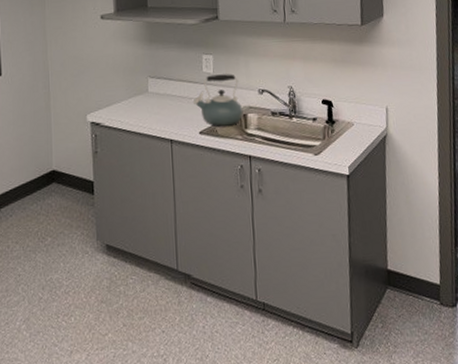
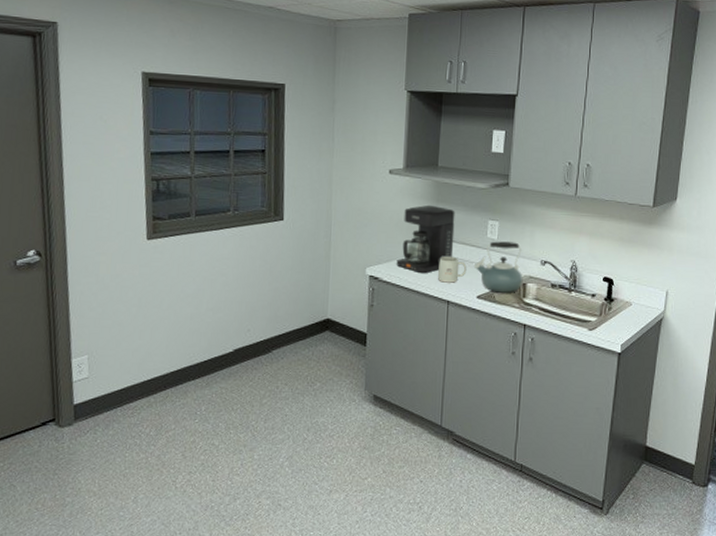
coffee maker: none [116,45,172,115] -> present [396,205,455,274]
mug: none [158,94,187,122] -> present [438,255,467,283]

